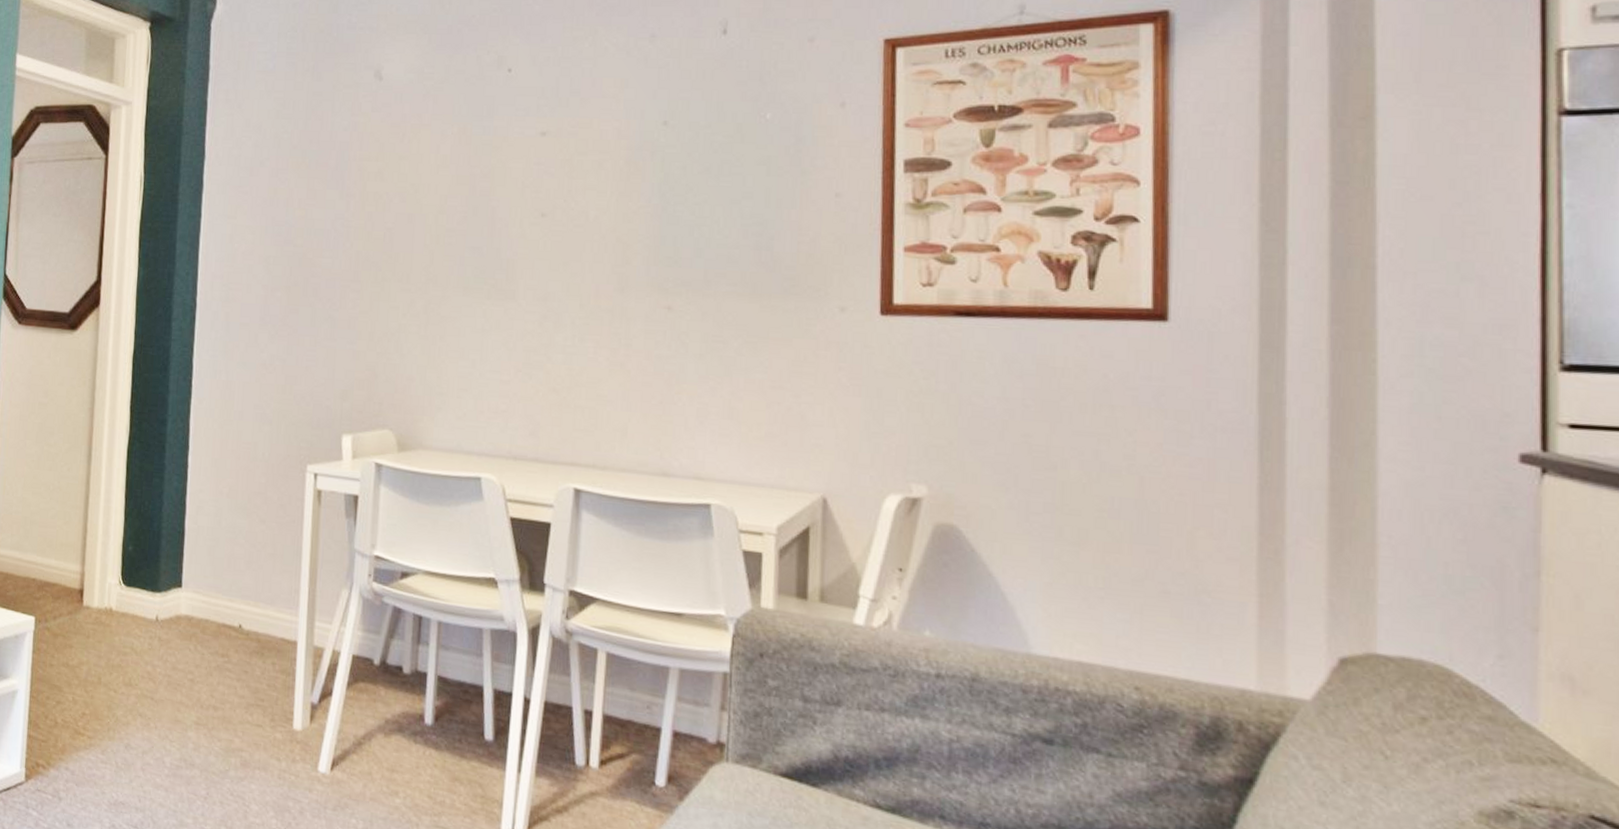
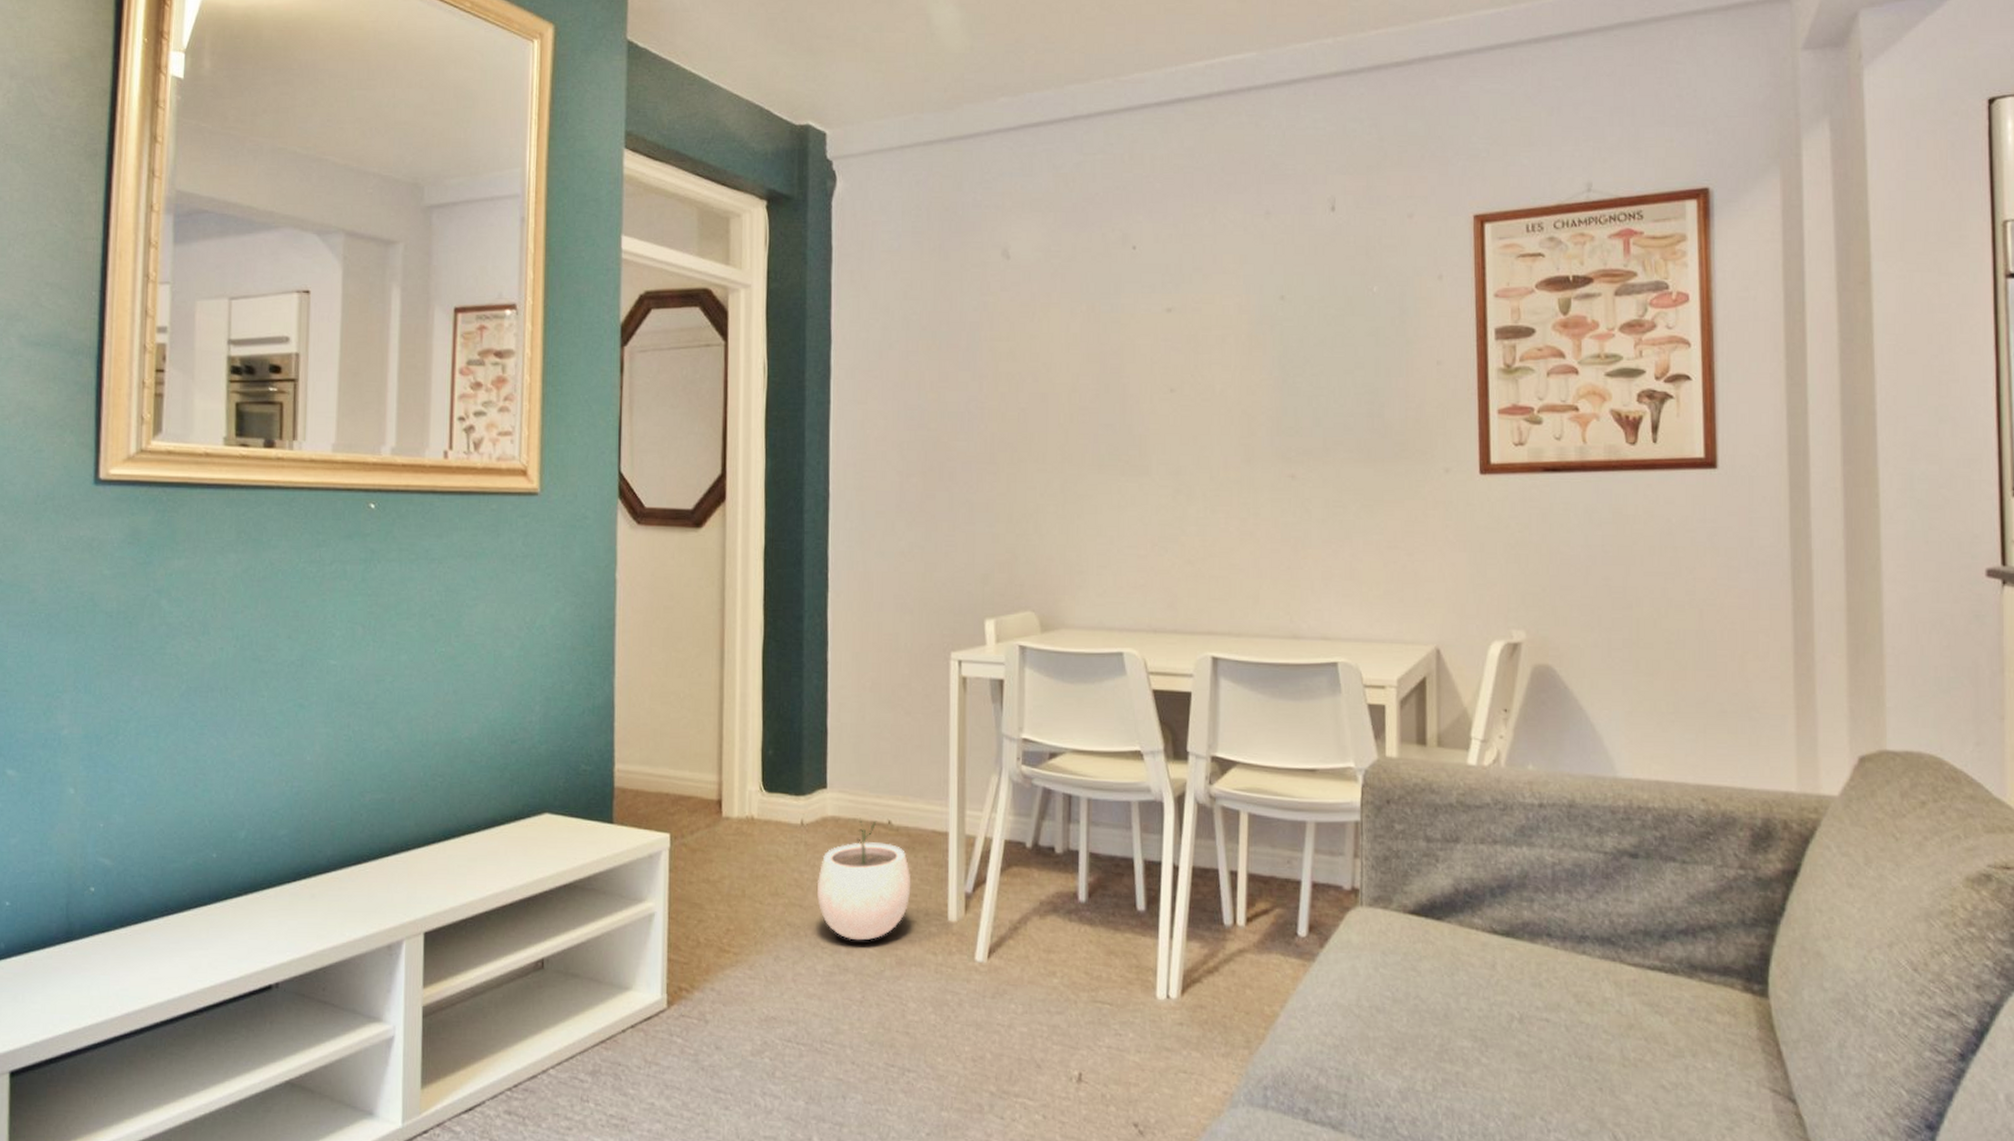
plant pot: none [168,619,259,739] -> present [816,818,911,941]

